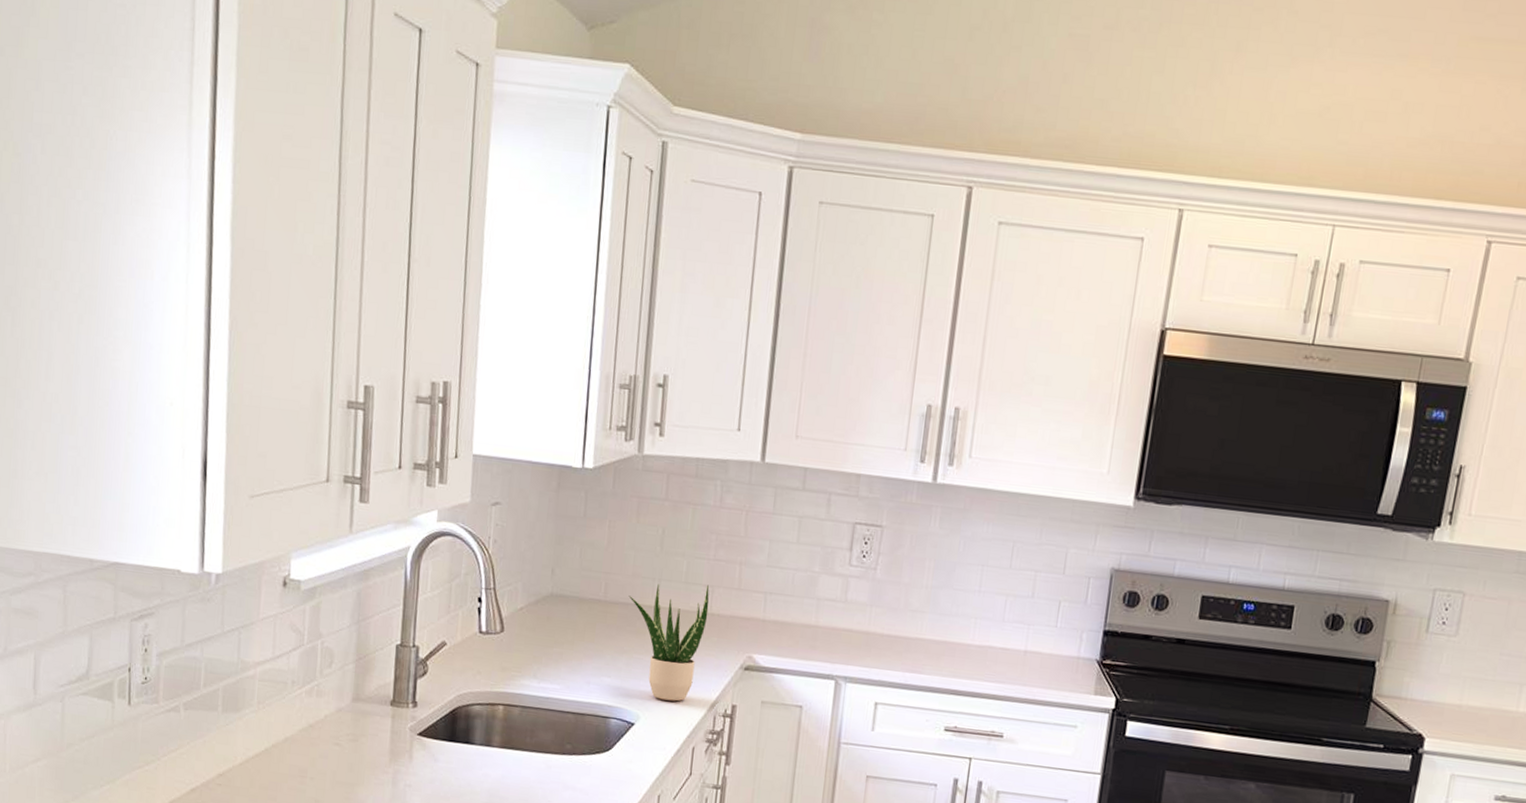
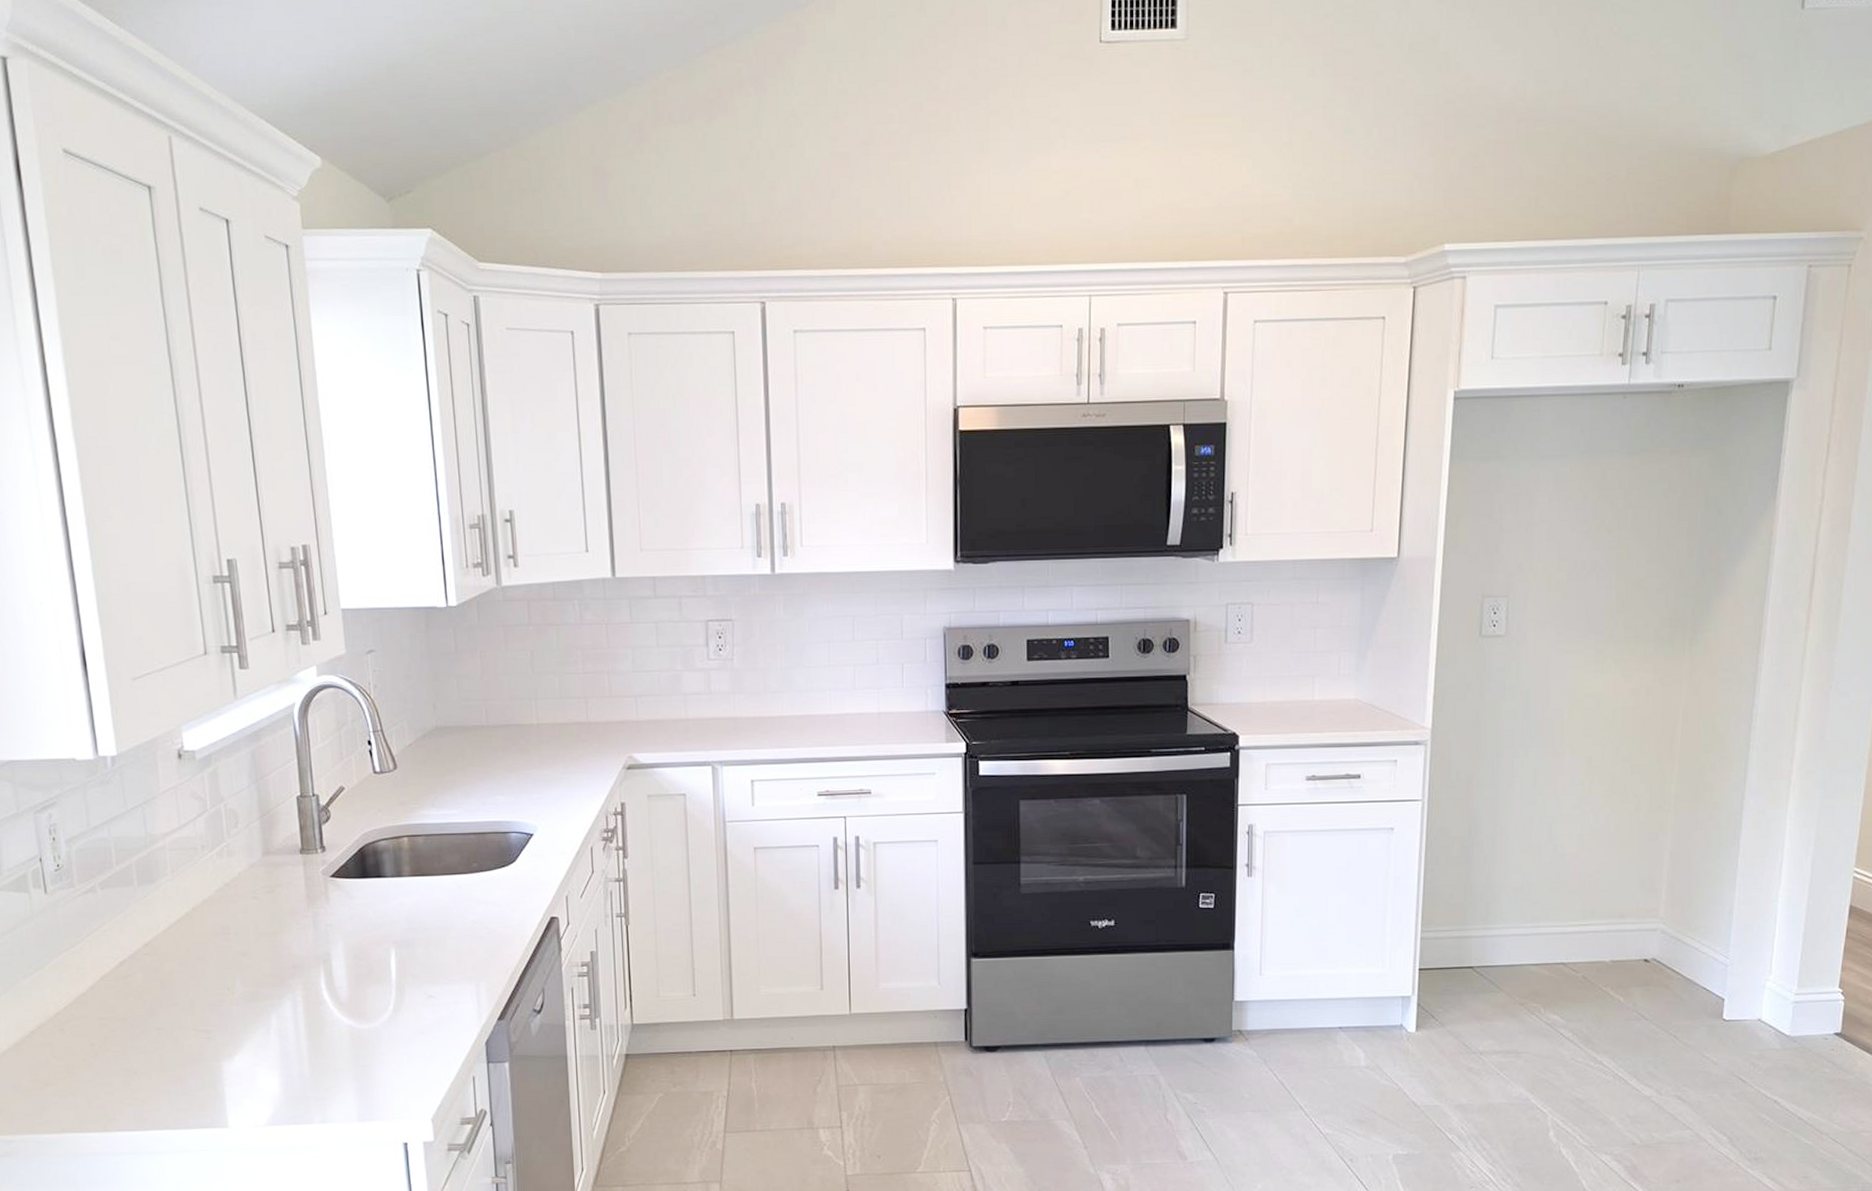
potted plant: present [628,583,709,702] -> none [509,696,586,808]

